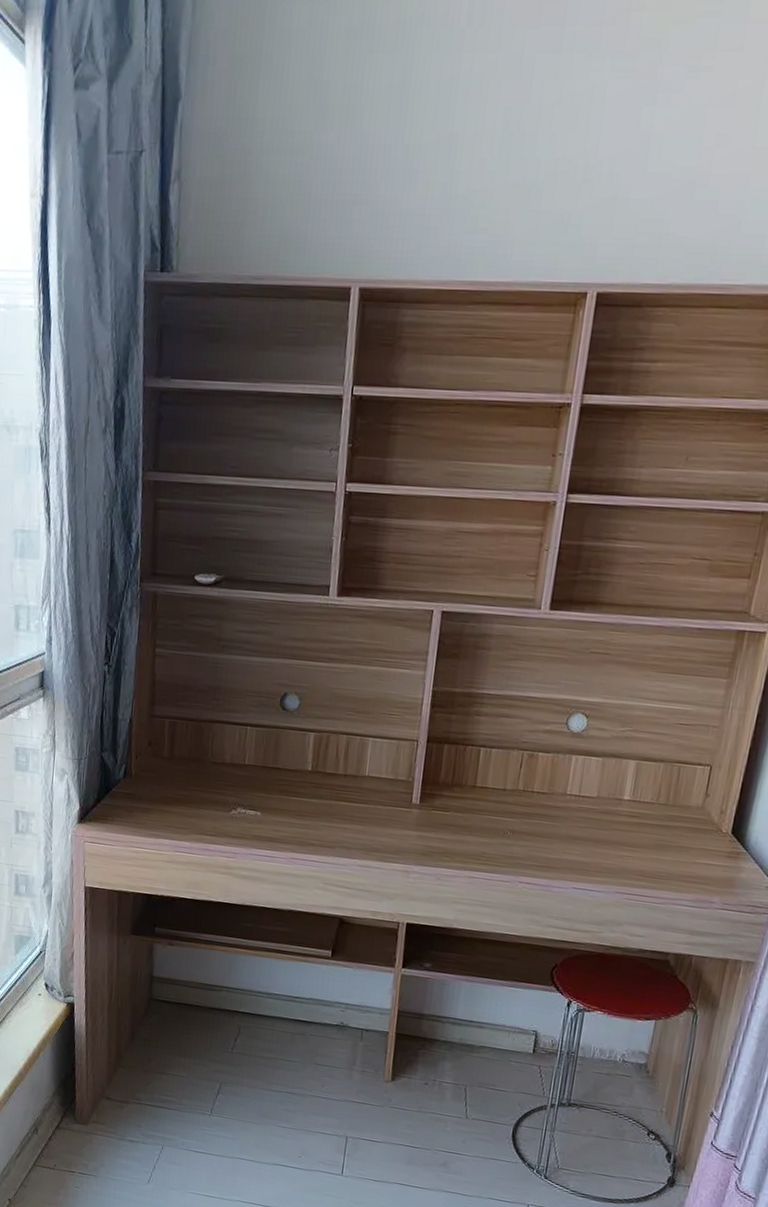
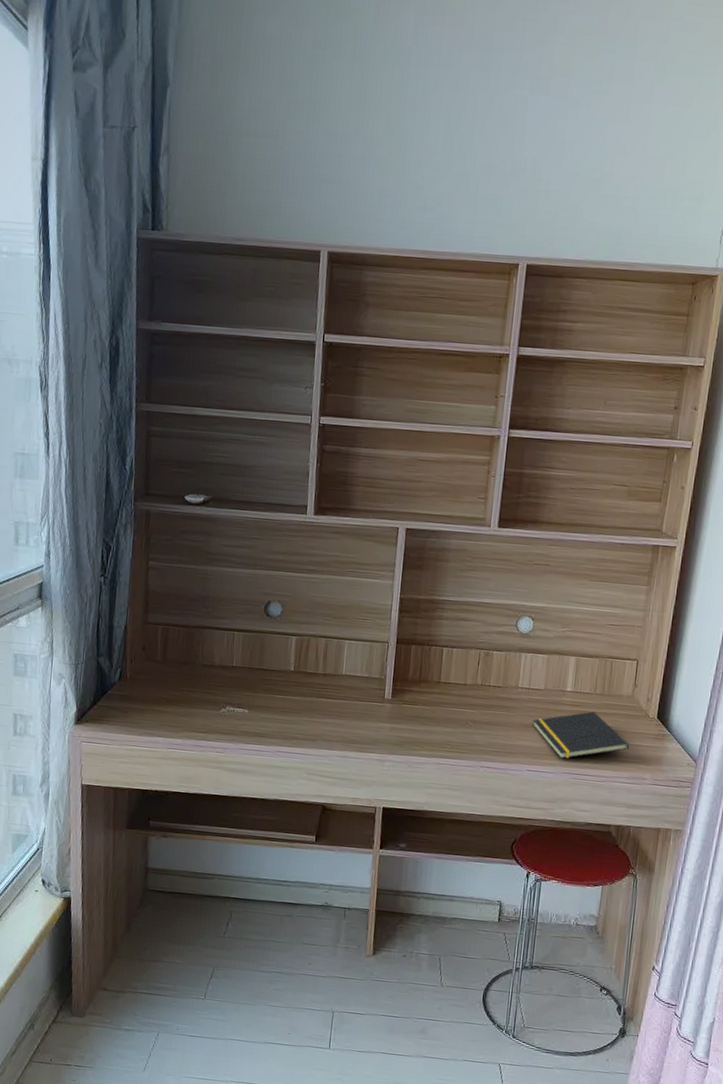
notepad: none [582,823,696,877] -> present [533,711,629,759]

